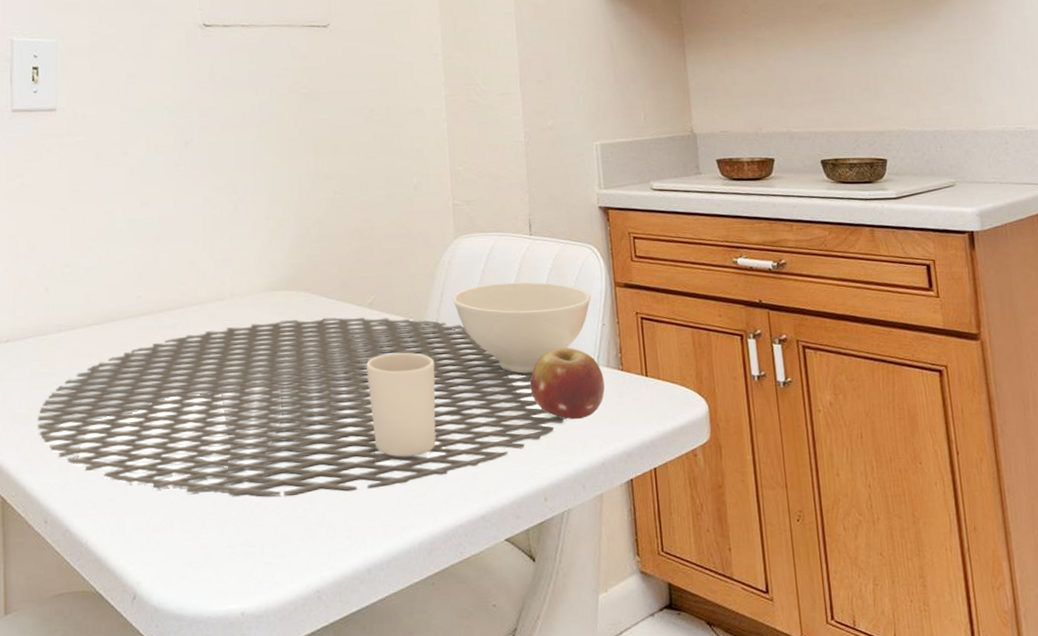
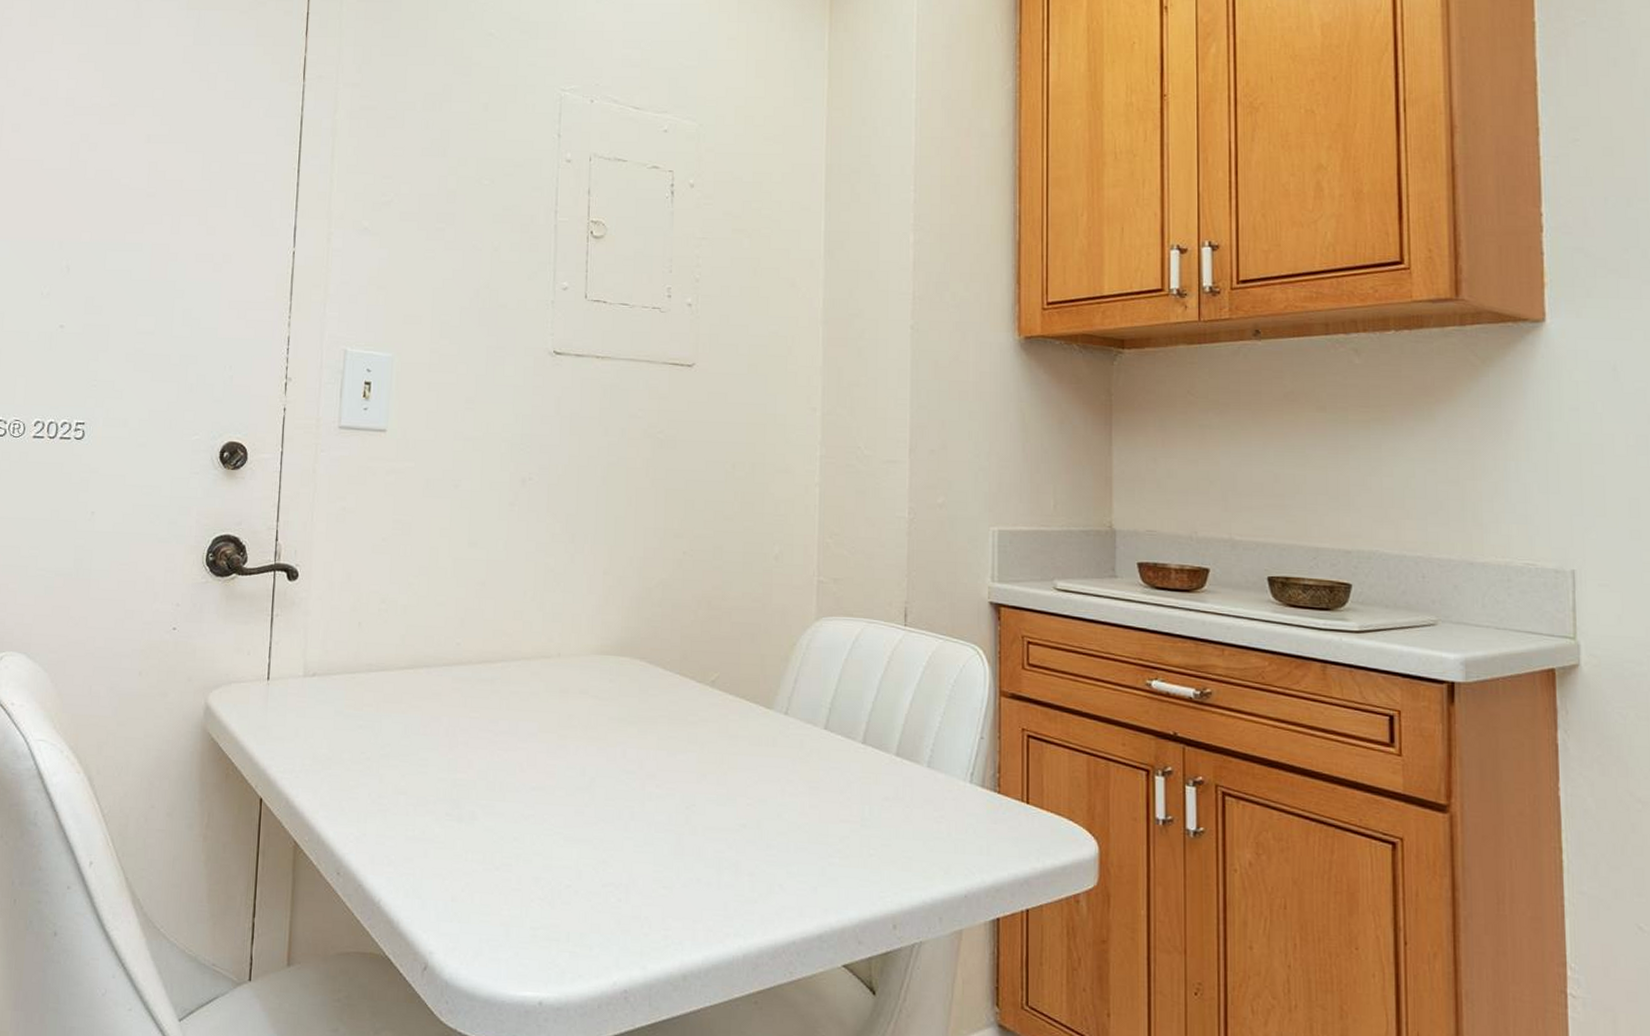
place mat: present [37,317,567,497] -> none [338,688,928,888]
mug: present [365,352,436,457] -> none [701,739,780,858]
bowl: present [452,282,591,374] -> none [807,675,970,782]
fruit: present [530,347,605,419] -> none [889,758,976,842]

